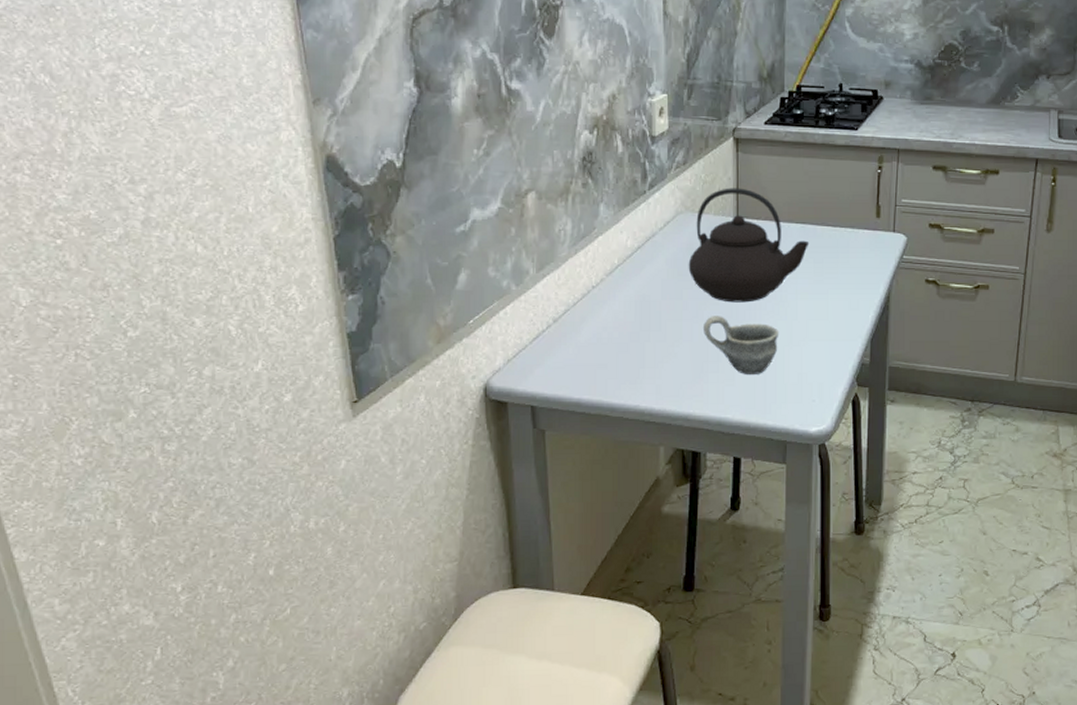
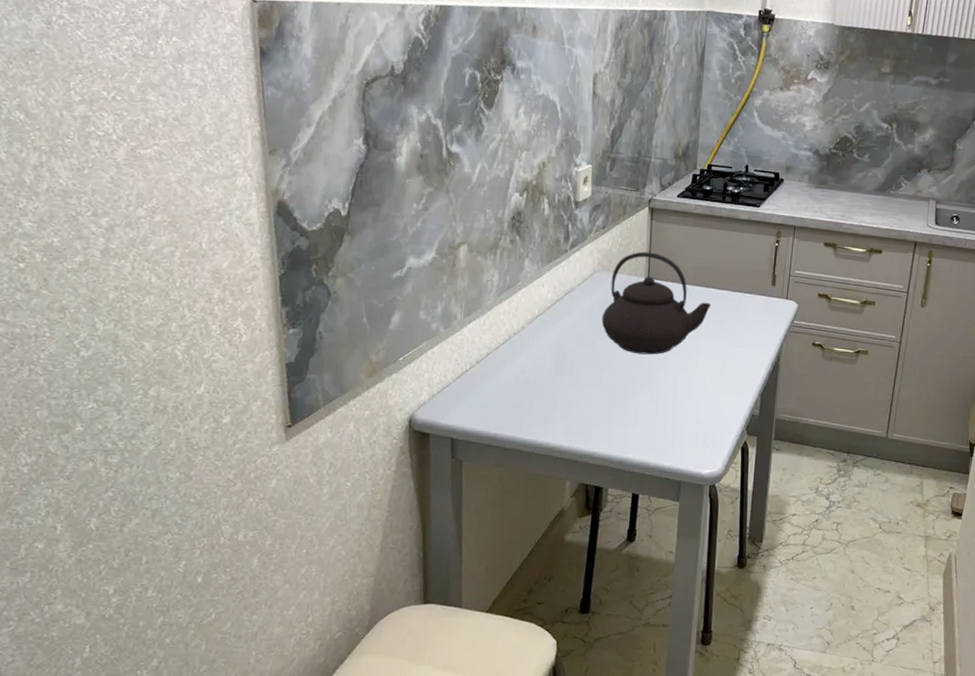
cup: present [704,316,780,376] -> none [612,365,680,421]

